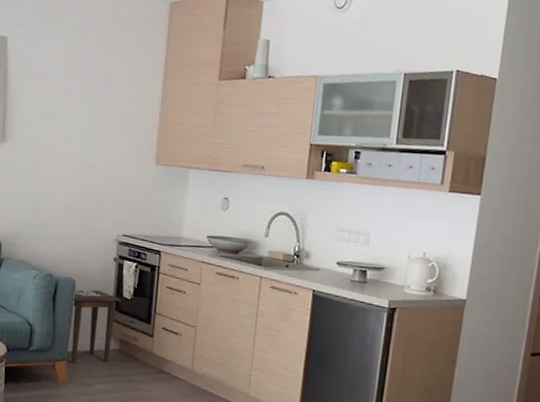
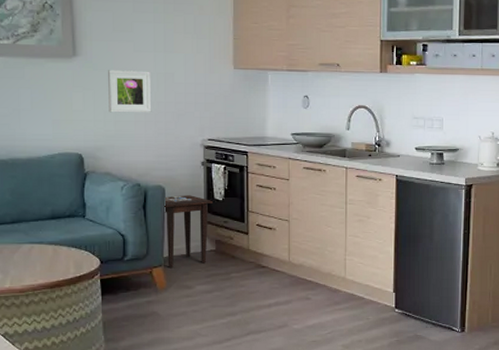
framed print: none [30,157,73,203] -> present [108,70,152,113]

